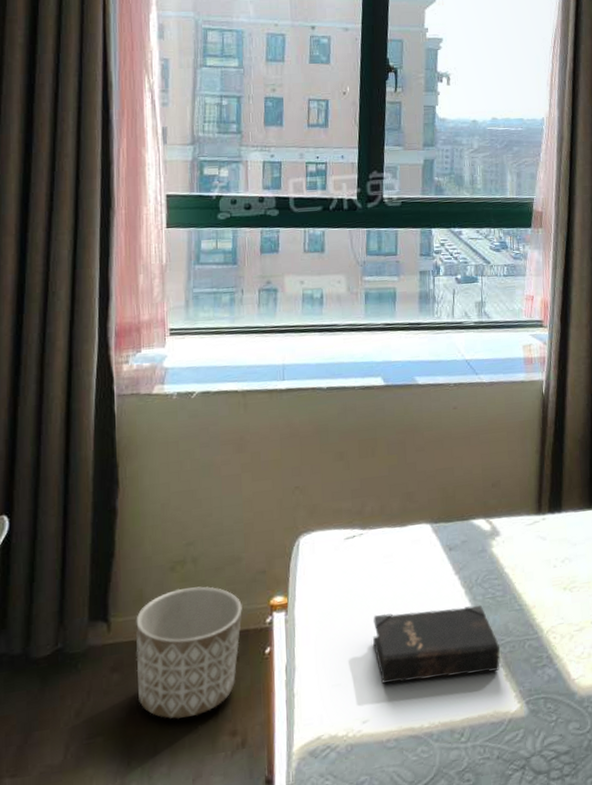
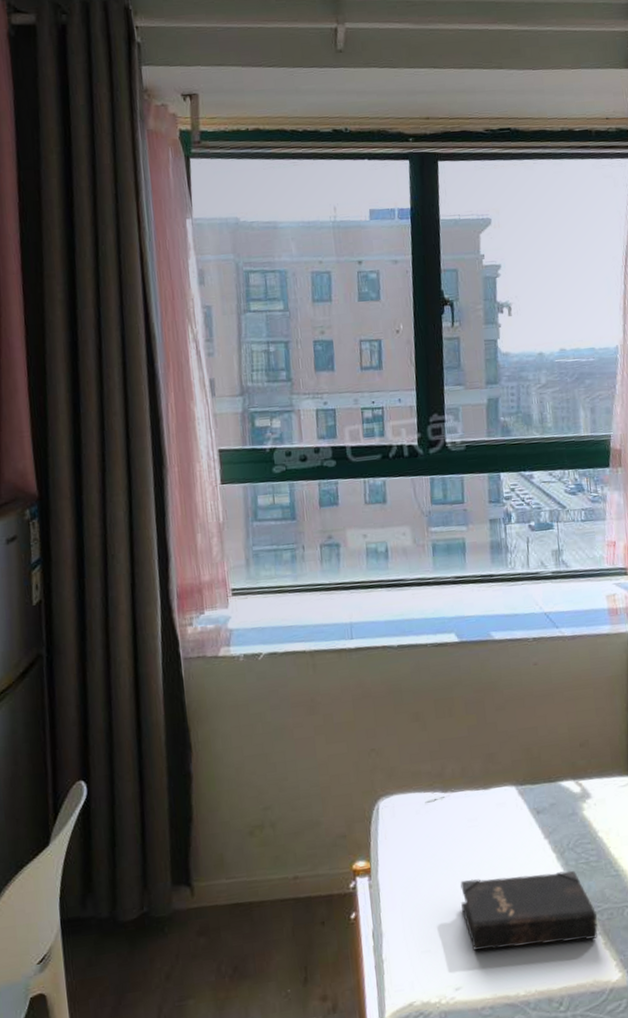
planter: present [136,586,242,719] -> none [218,851,325,983]

